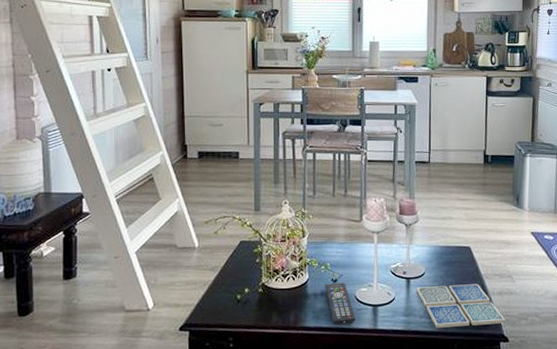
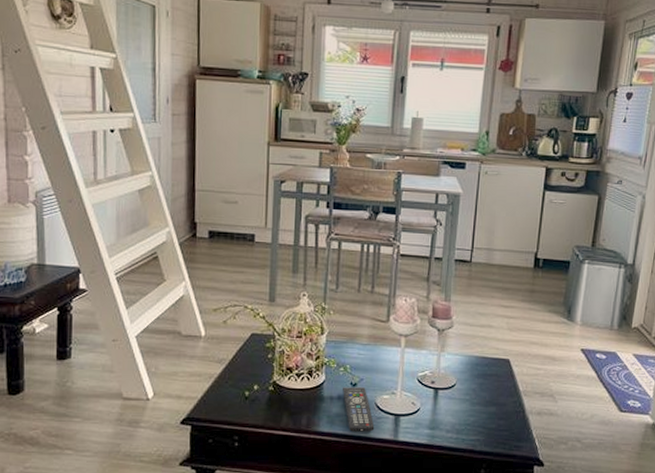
drink coaster: present [416,284,506,328] -> none [444,399,543,446]

